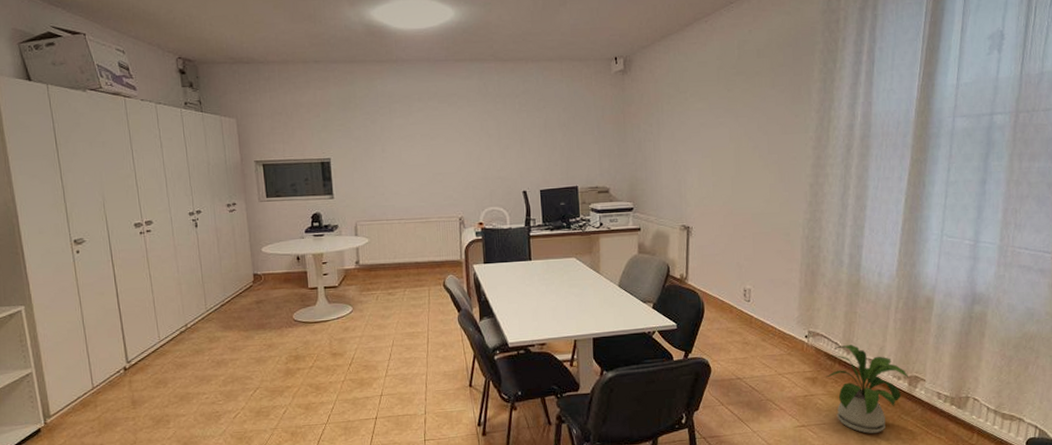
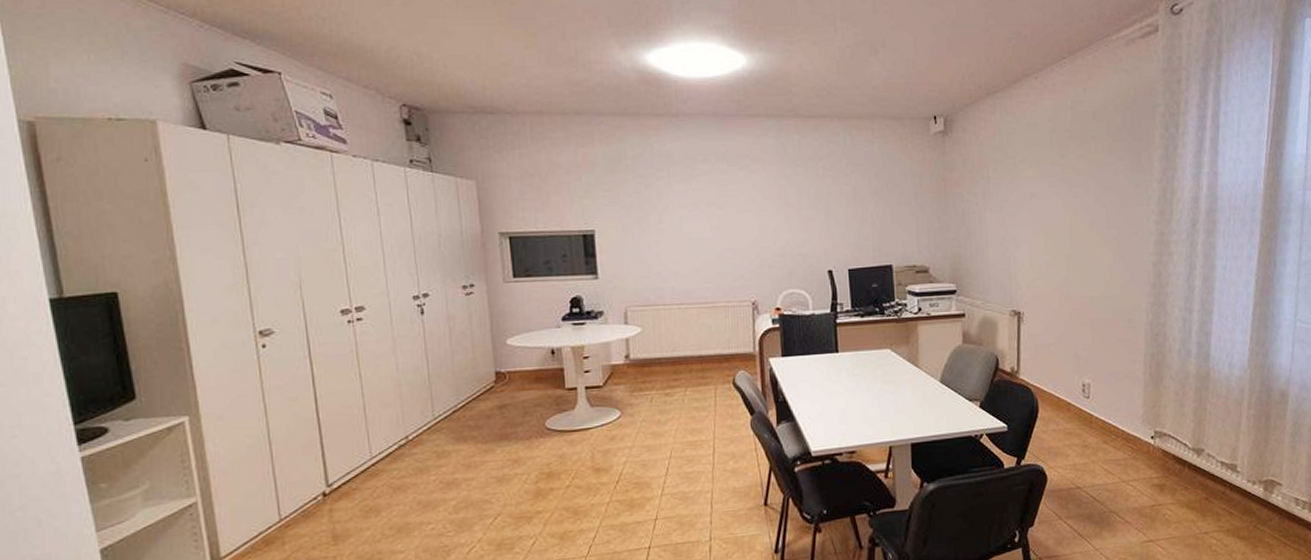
house plant: present [826,345,909,434] -> none [1175,446,1265,547]

